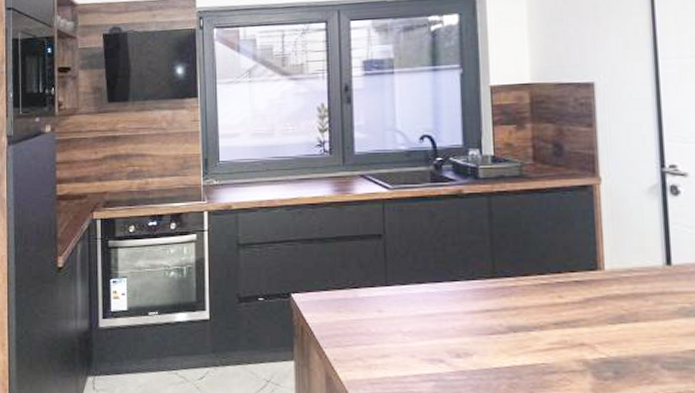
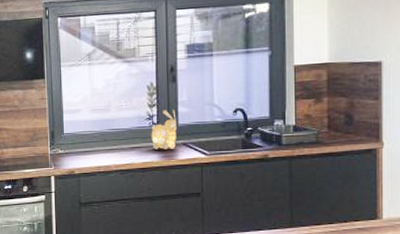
utensil holder: none [322,135,353,182] -> present [151,109,177,150]

